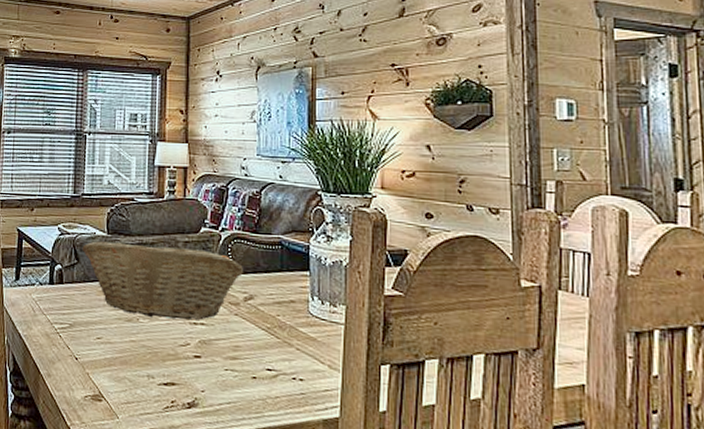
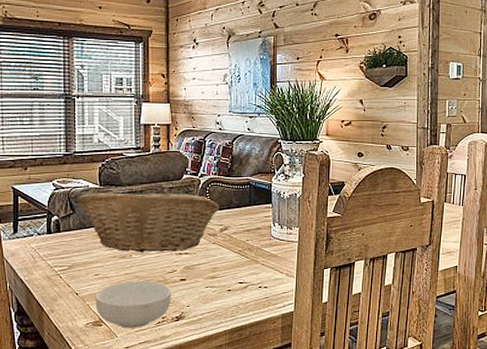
cereal bowl: none [96,350,183,411] -> present [95,281,171,328]

